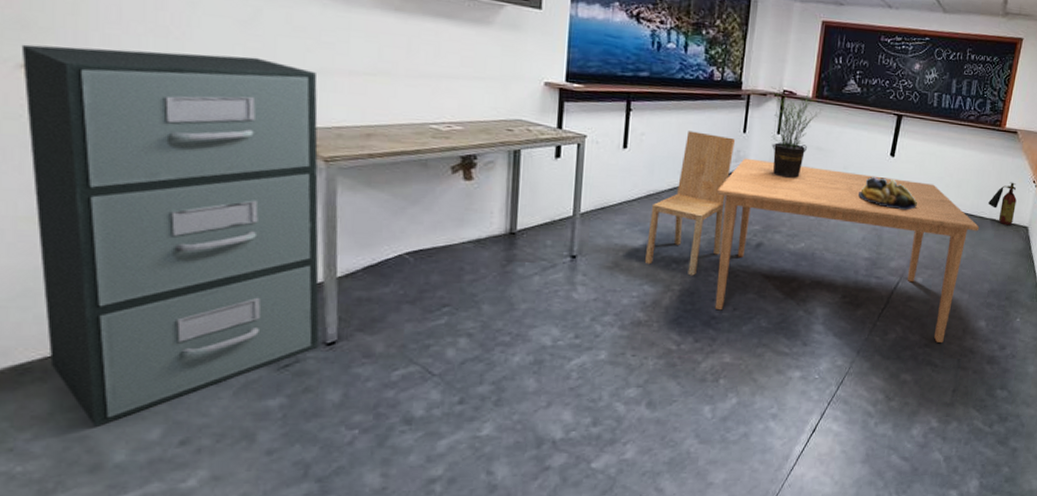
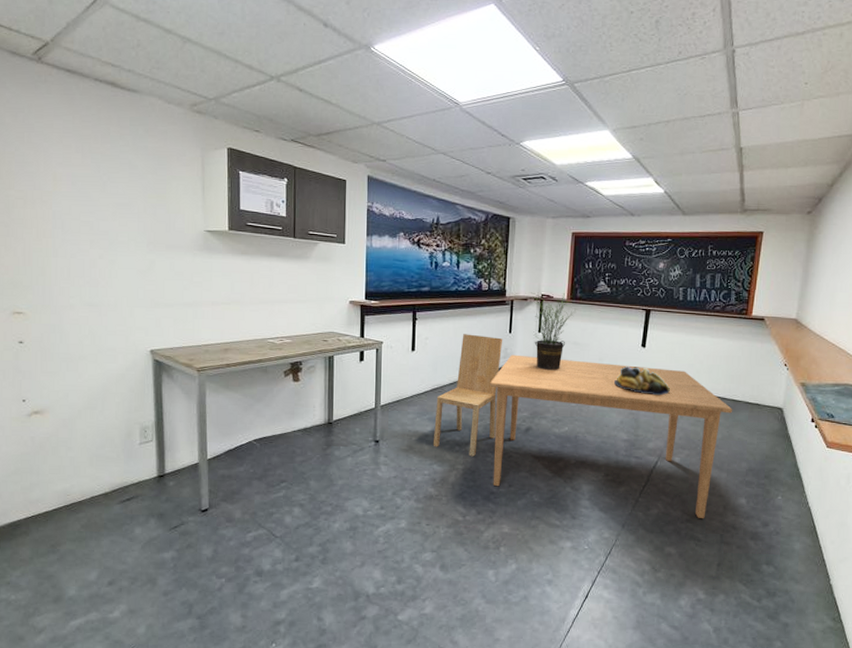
filing cabinet: present [21,44,320,427] -> none [13,296,197,569]
fire extinguisher: present [988,182,1017,226] -> none [740,366,769,408]

